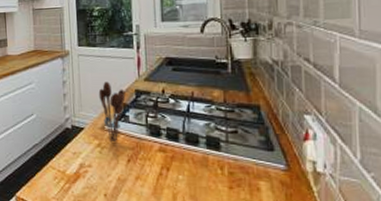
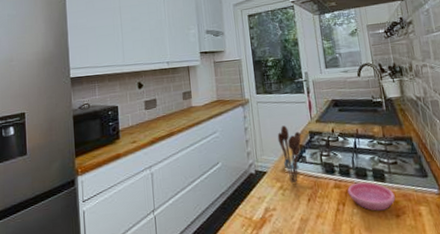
saucer: none [174,148,230,180] -> present [347,182,396,211]

